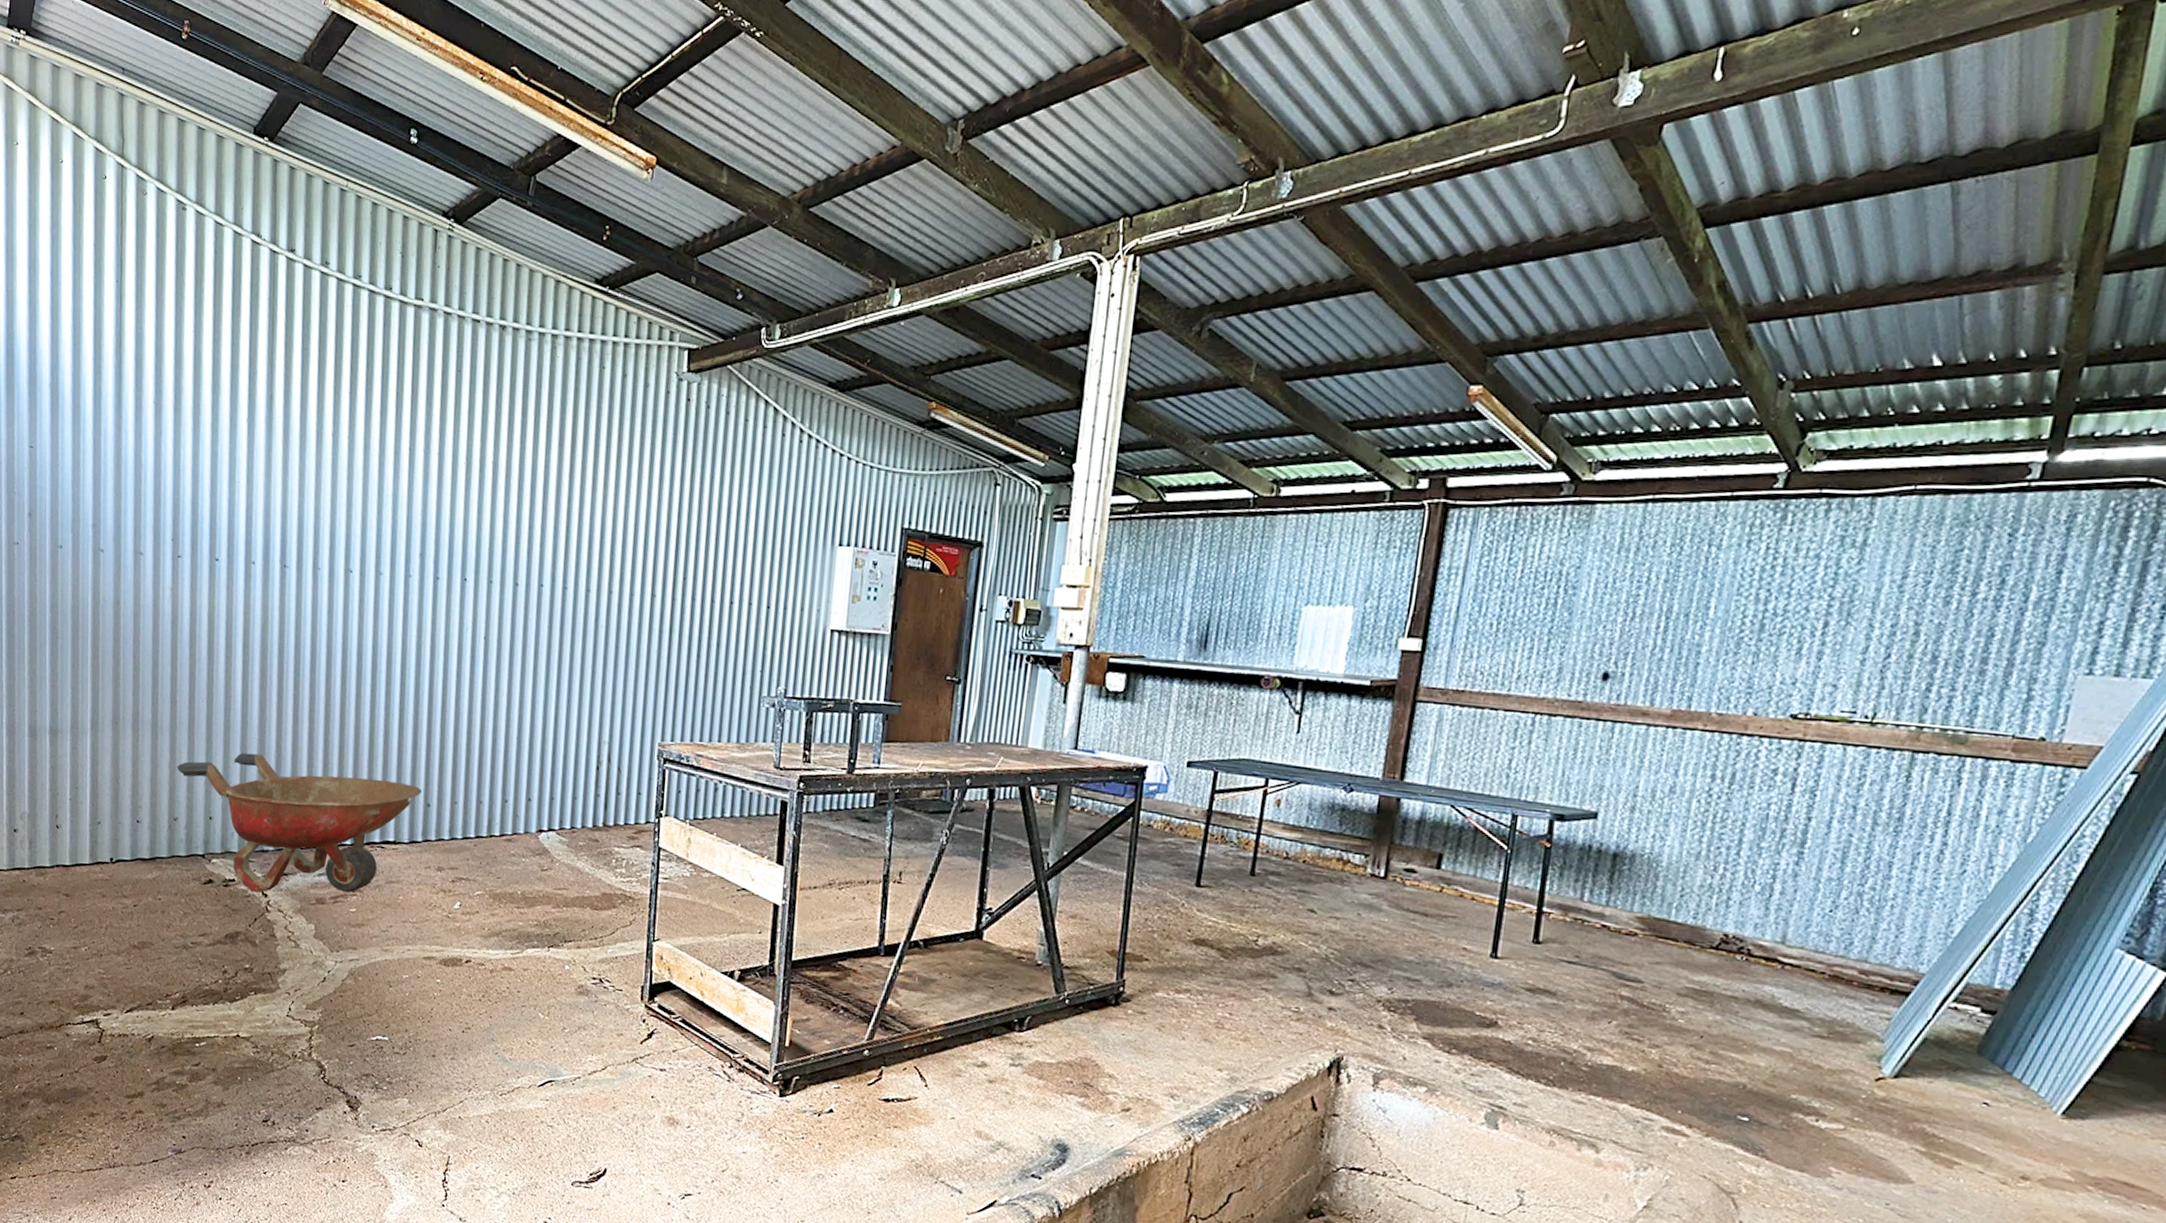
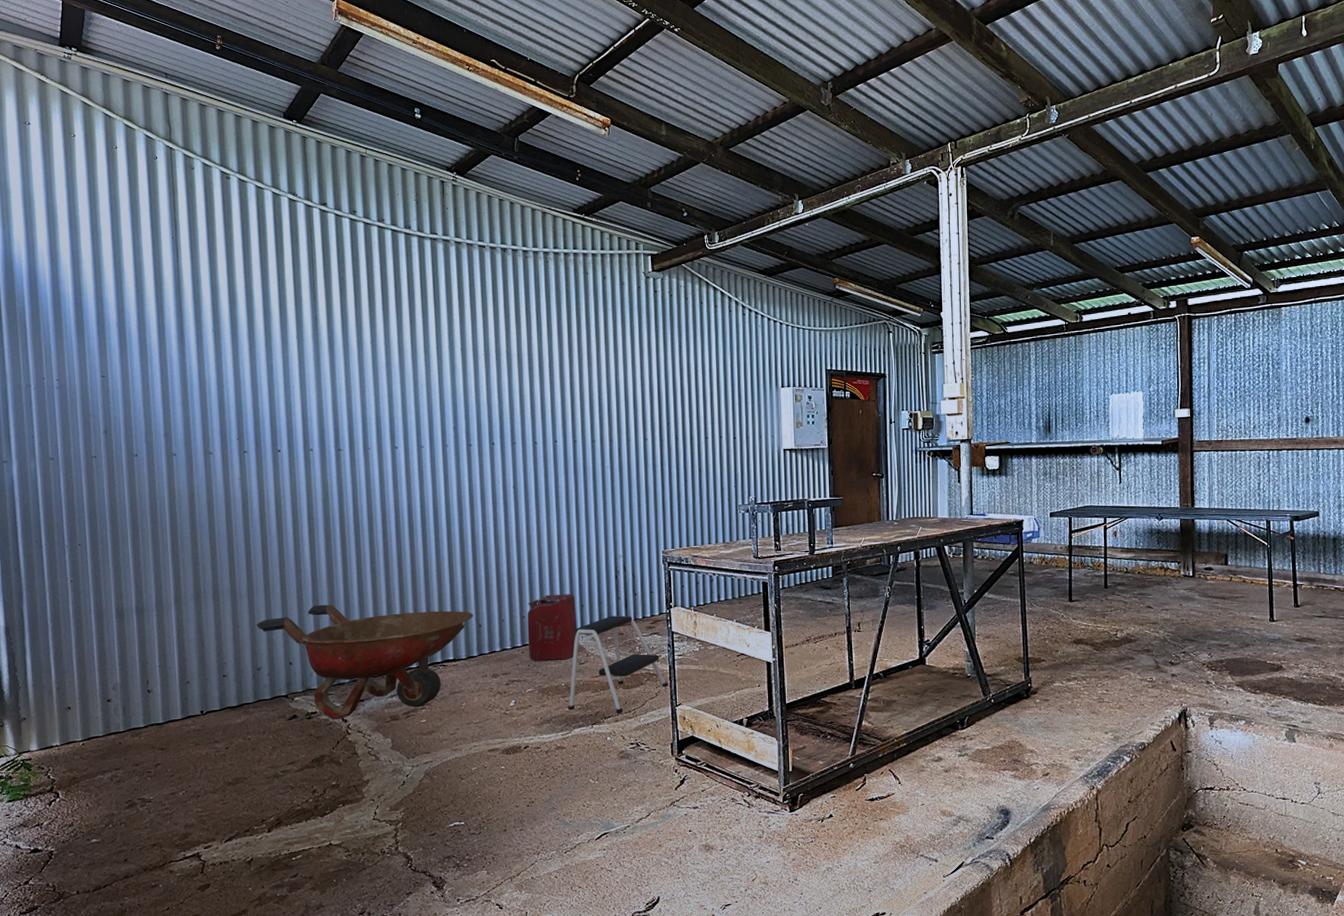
jerry can: none [482,778,545,864] -> present [527,594,577,662]
step stool: none [522,816,647,939] -> present [568,615,669,713]

